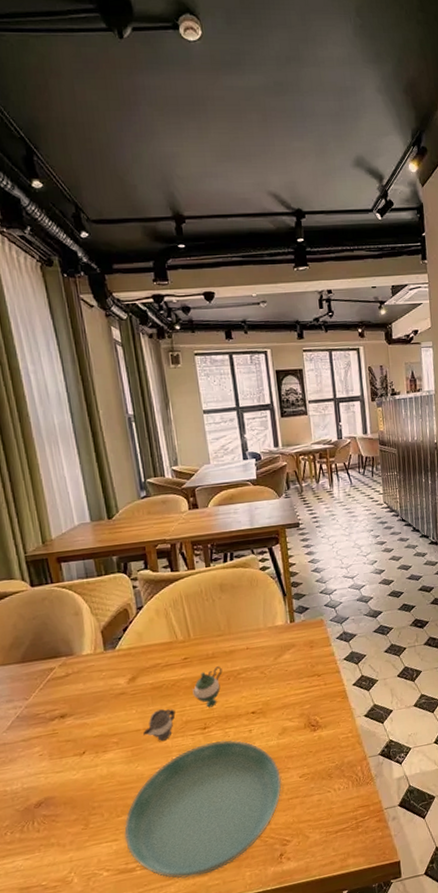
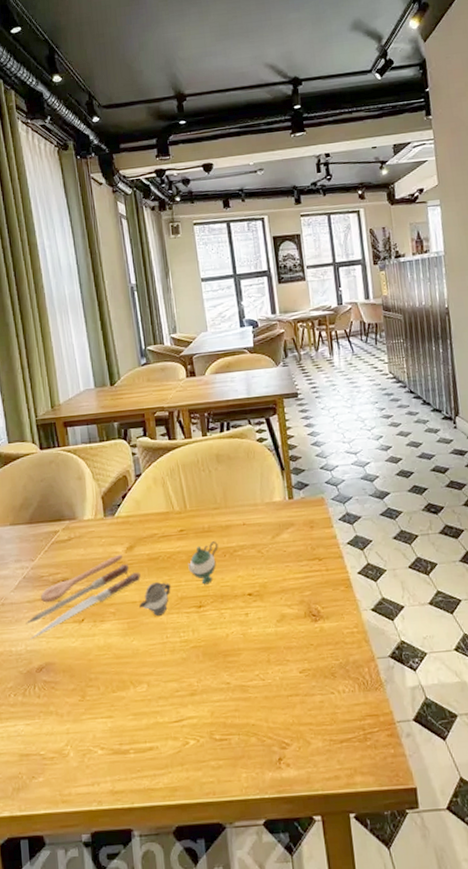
spoon: none [21,685,144,778] -> present [25,554,141,640]
saucer: present [124,739,282,879] -> none [118,622,281,771]

